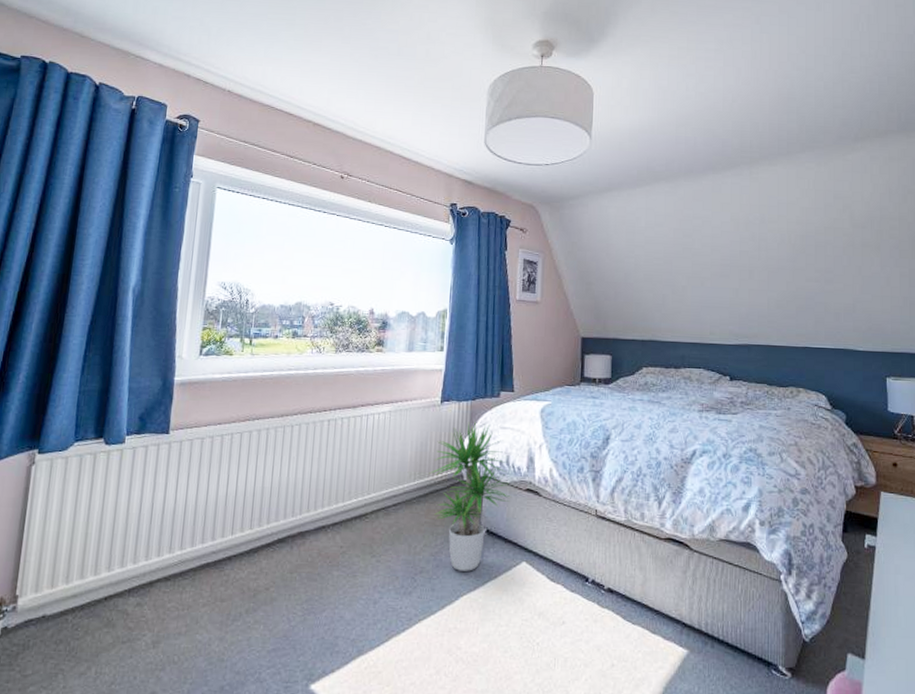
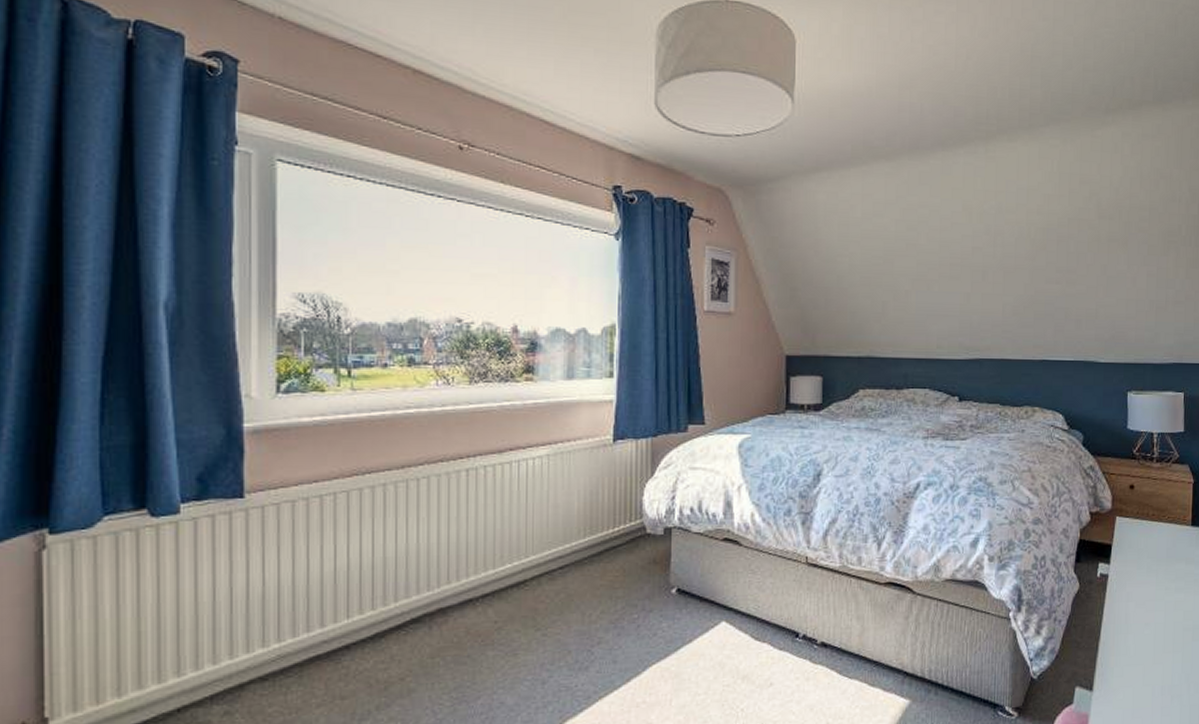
potted plant: present [429,422,511,571] -> none [602,463,705,638]

